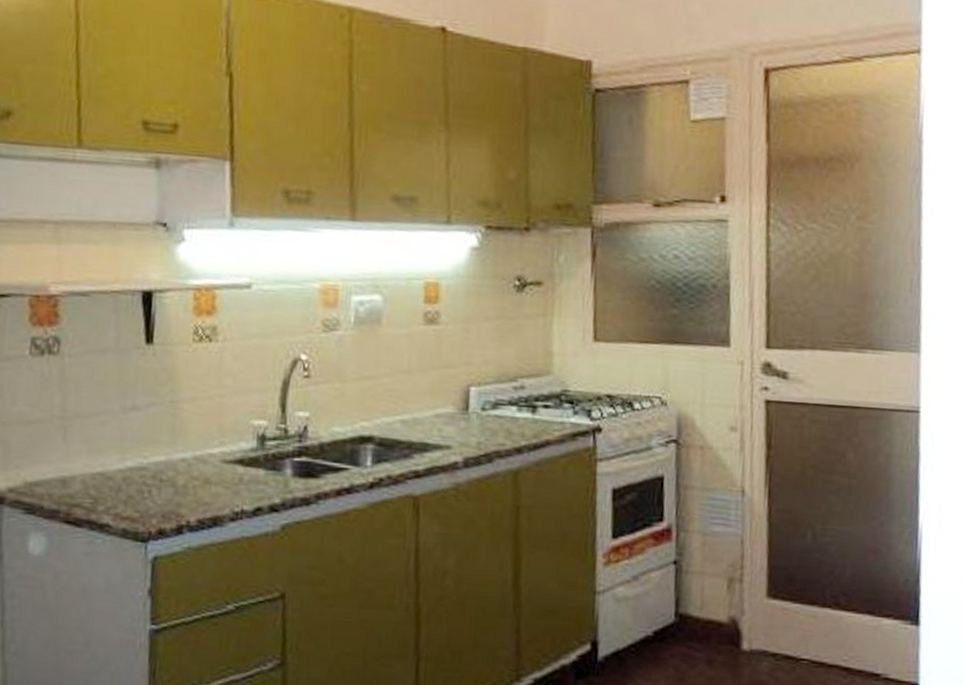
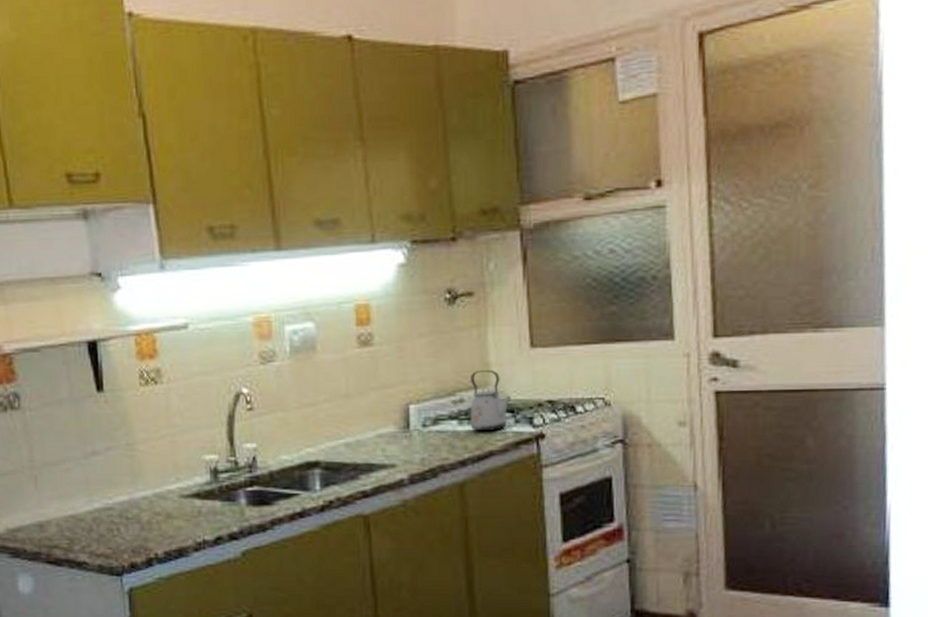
kettle: none [529,359,572,421] -> present [470,370,512,432]

